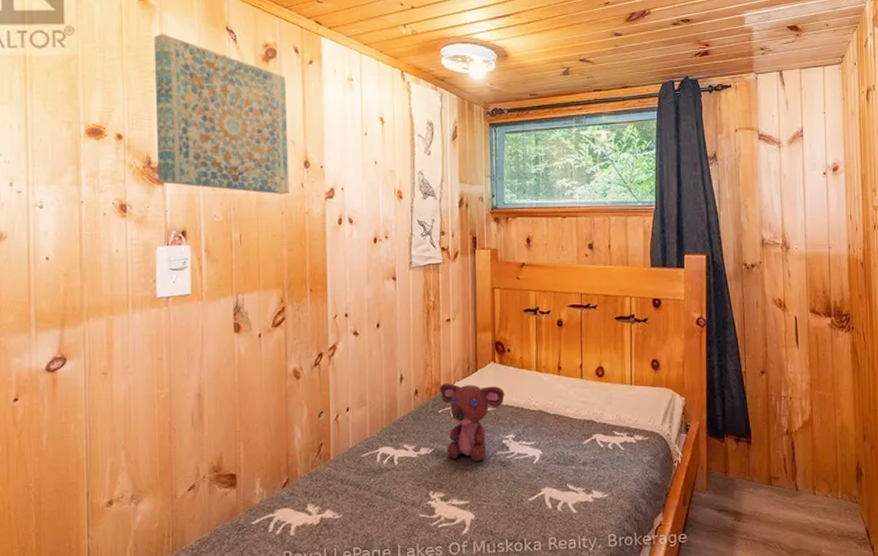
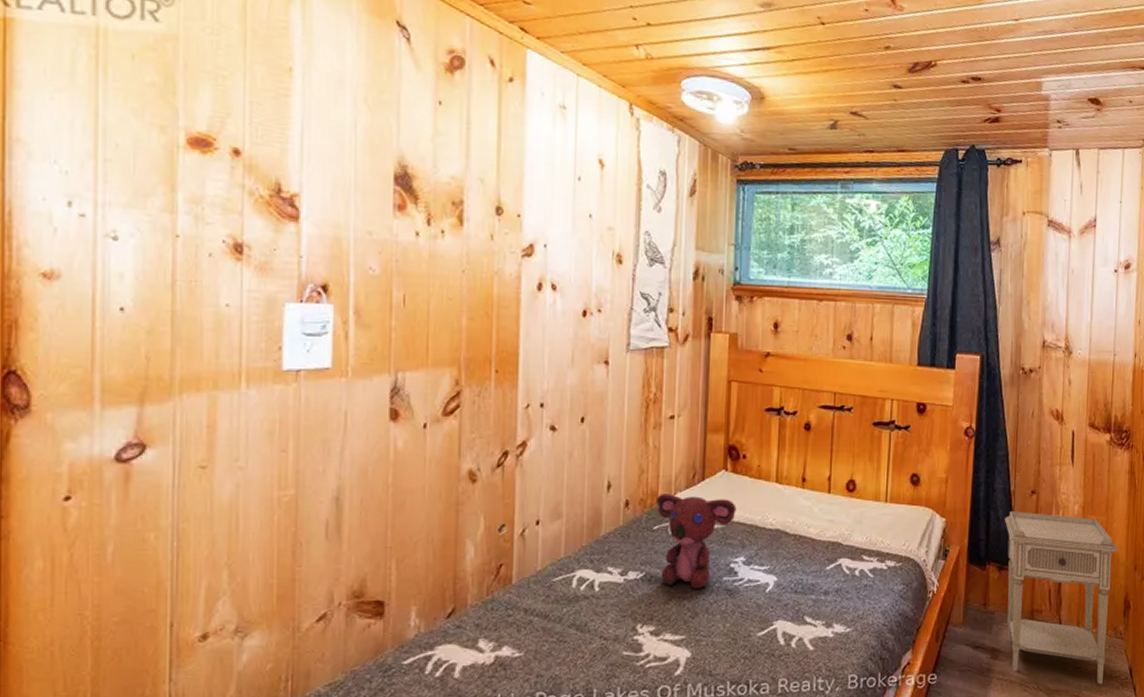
wall art: present [153,33,289,195] -> none [290,18,477,248]
nightstand: none [737,389,847,545] -> present [1004,511,1119,685]

